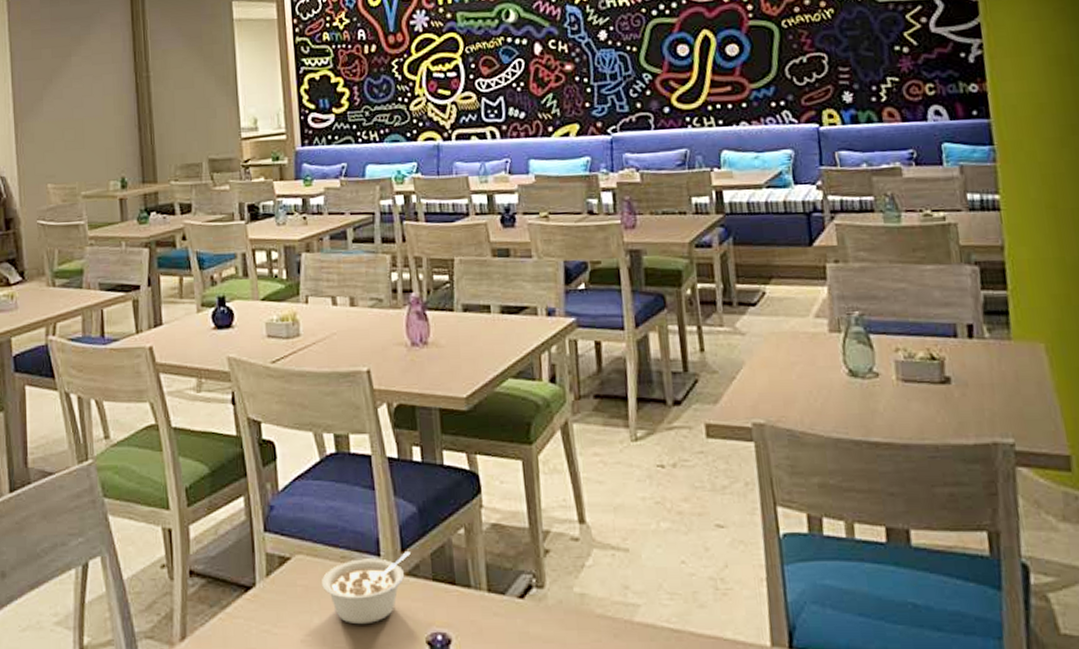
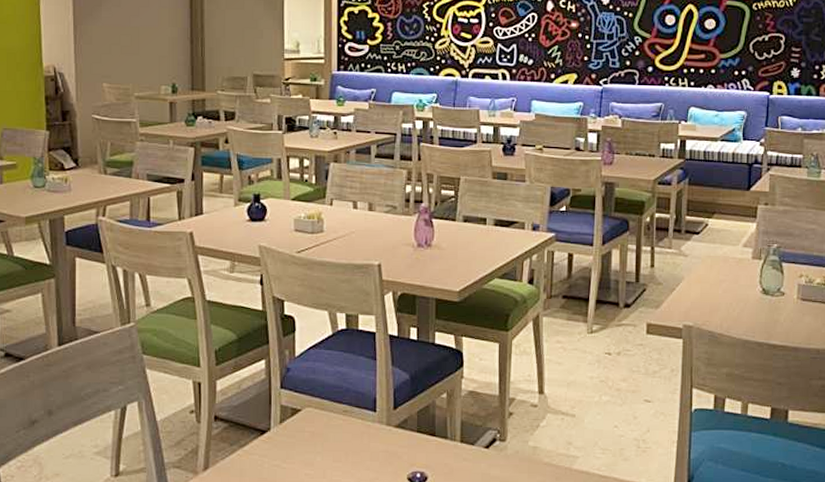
legume: present [322,552,411,625] -> none [326,409,401,464]

